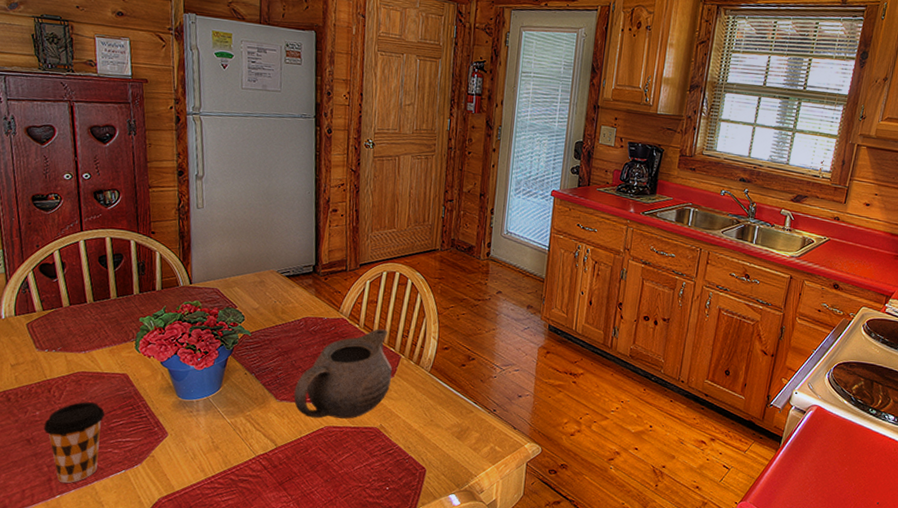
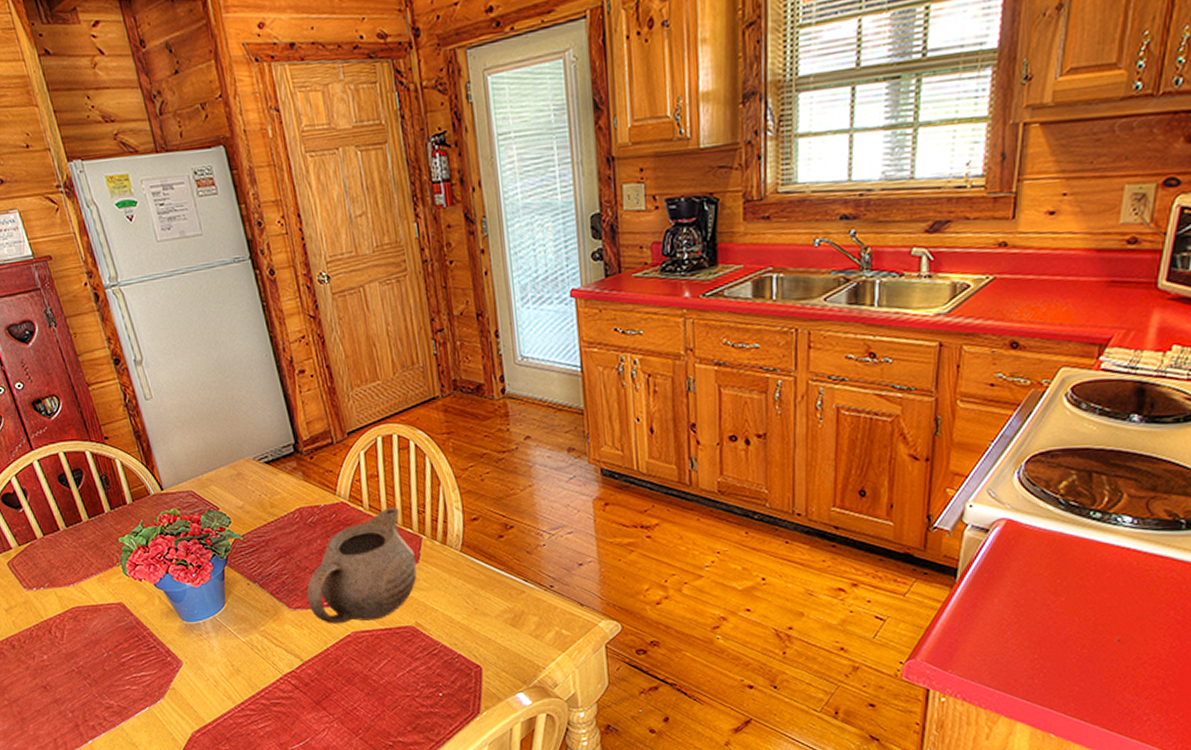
coffee cup: present [43,402,105,484] -> none [55,638,121,728]

